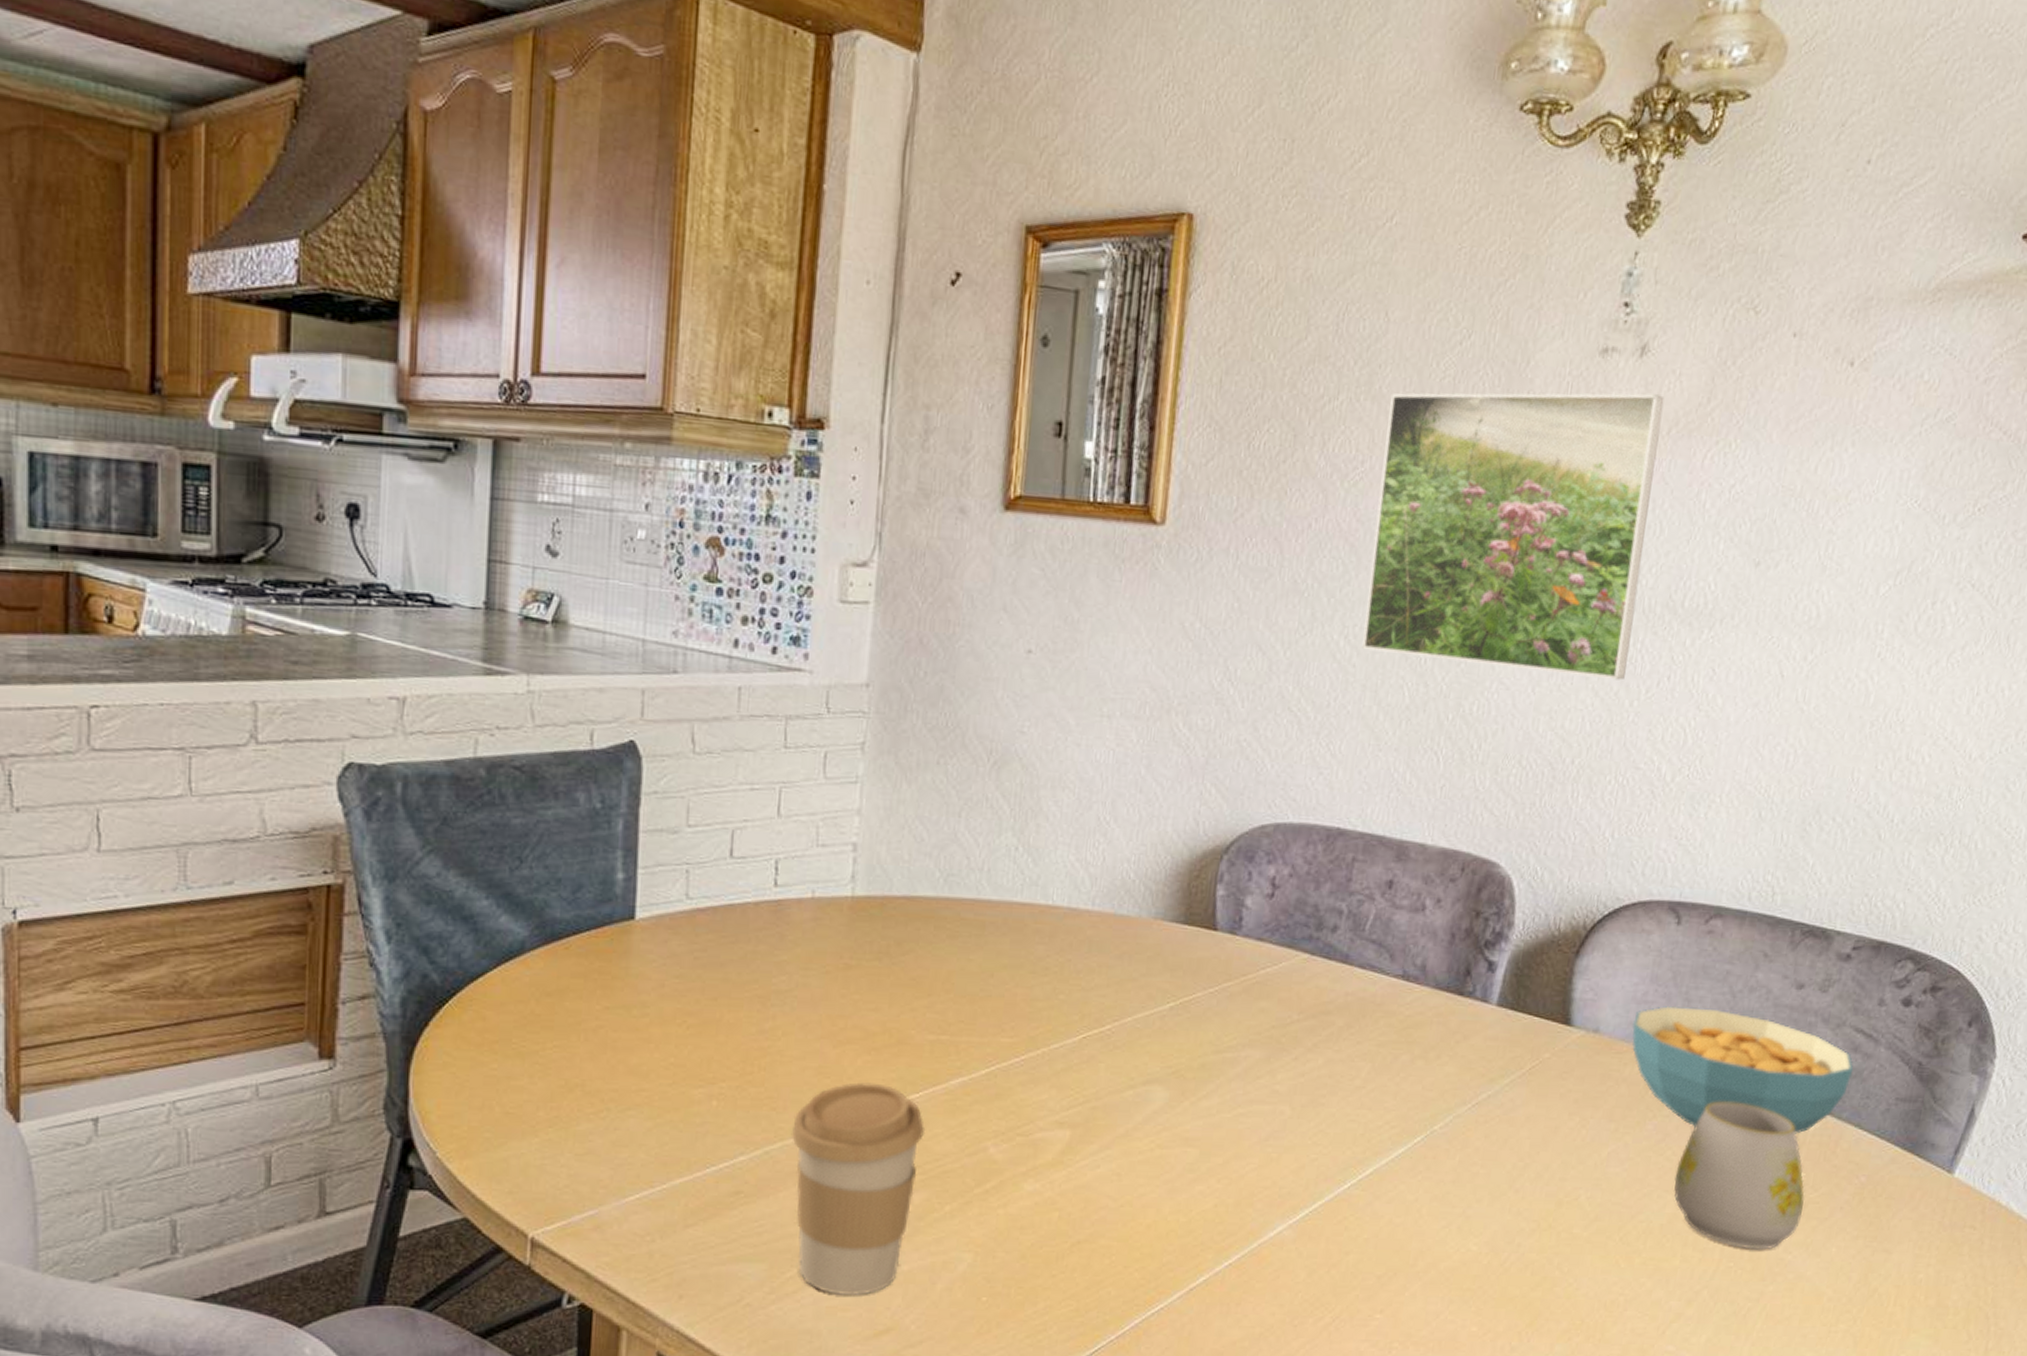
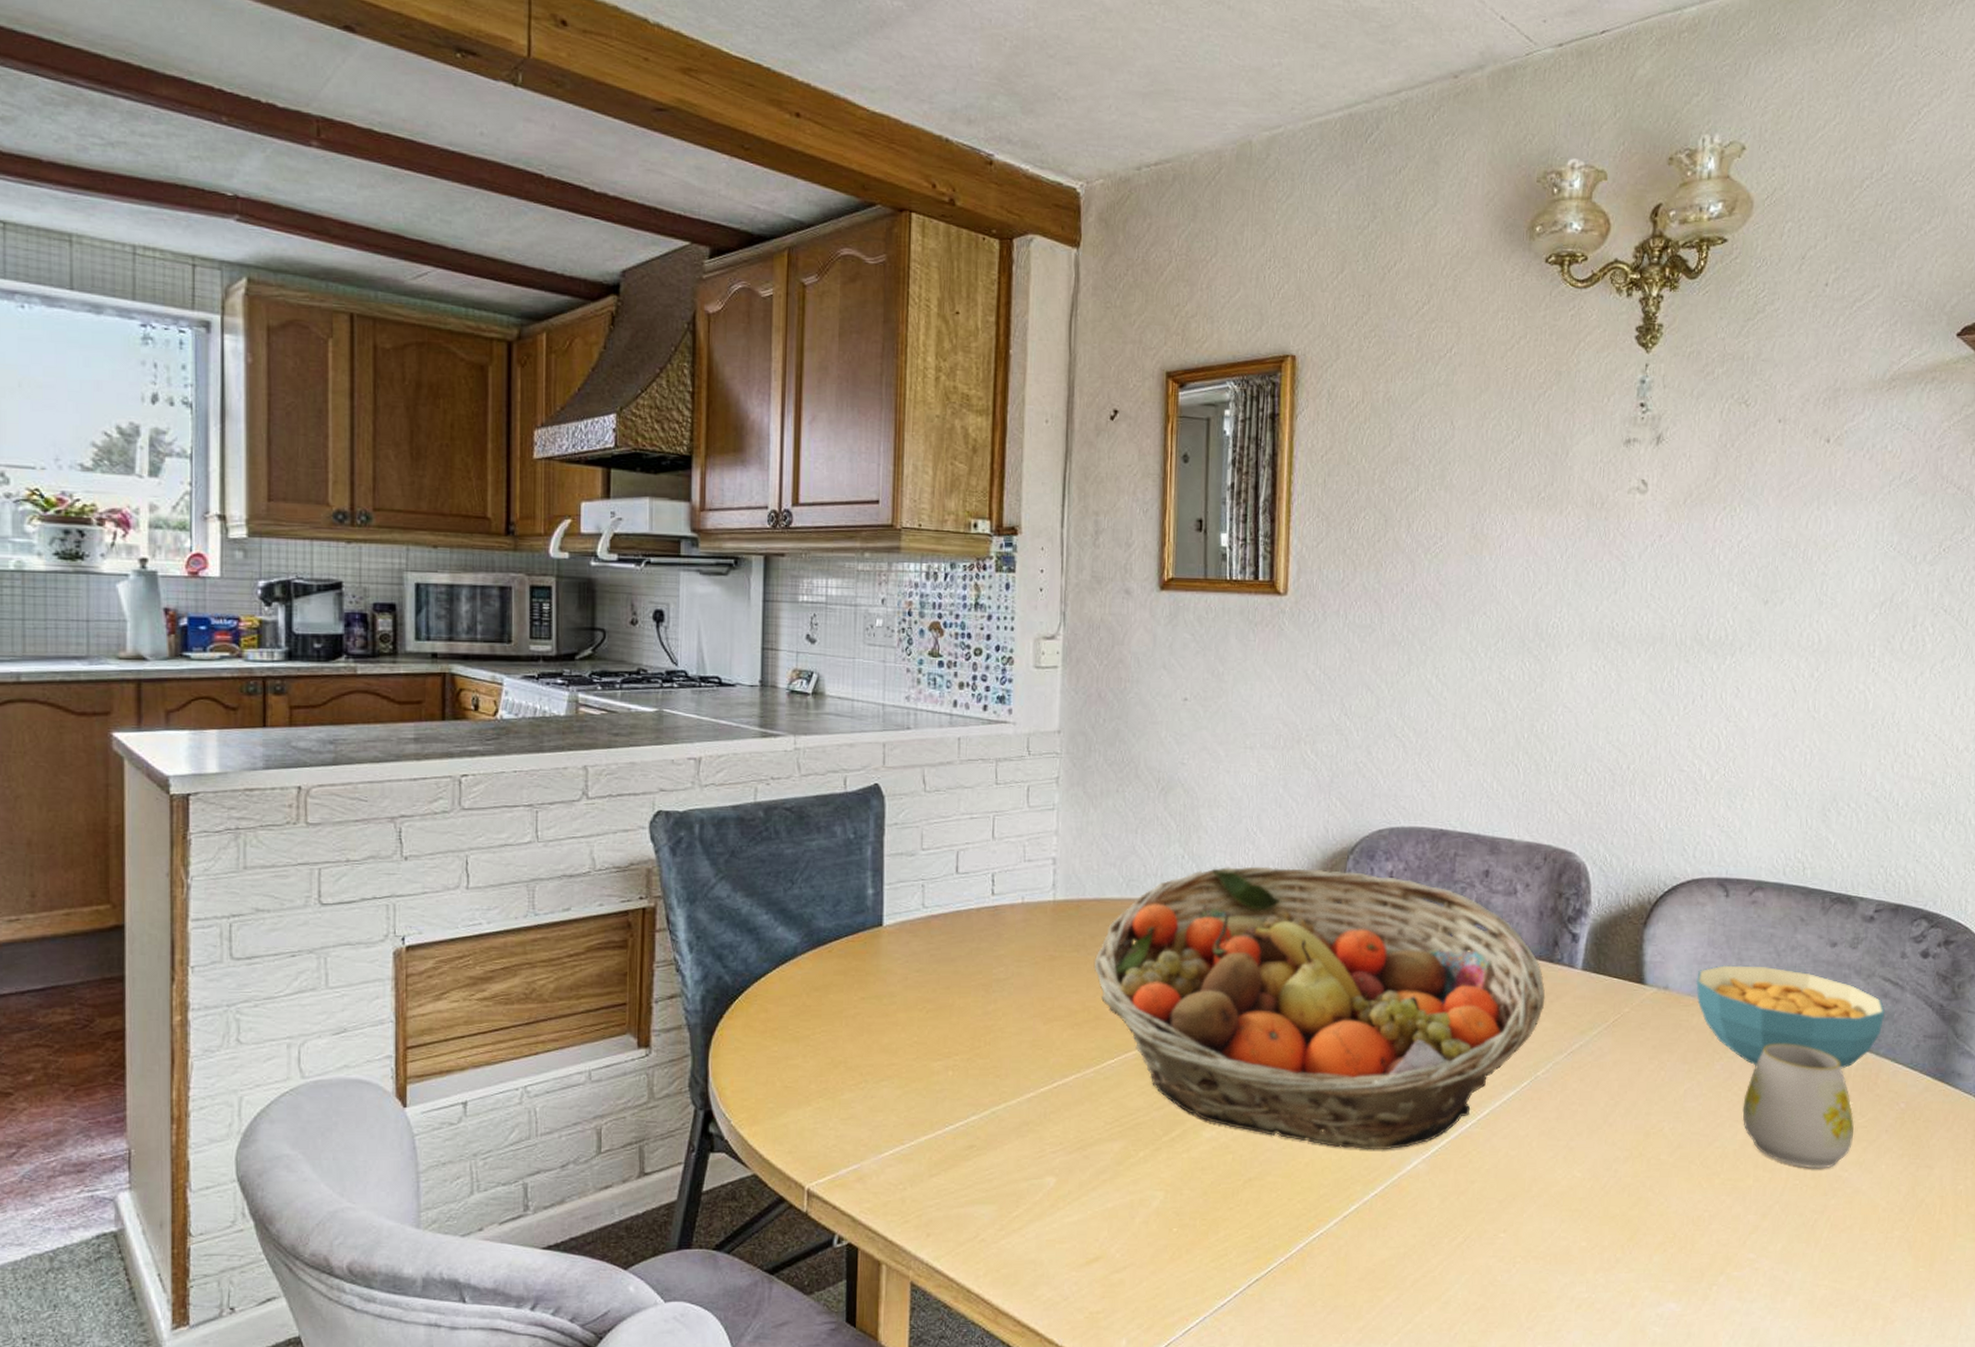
coffee cup: present [790,1082,926,1296] -> none [1012,1052,1121,1231]
fruit basket: none [898,863,1451,1212] -> present [1093,866,1546,1150]
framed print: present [1362,393,1665,680] -> none [1451,473,1679,700]

